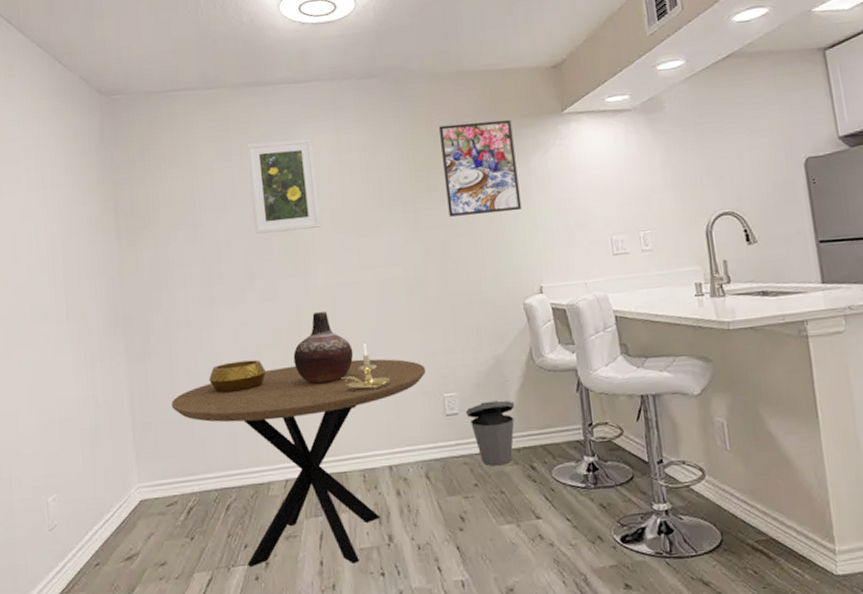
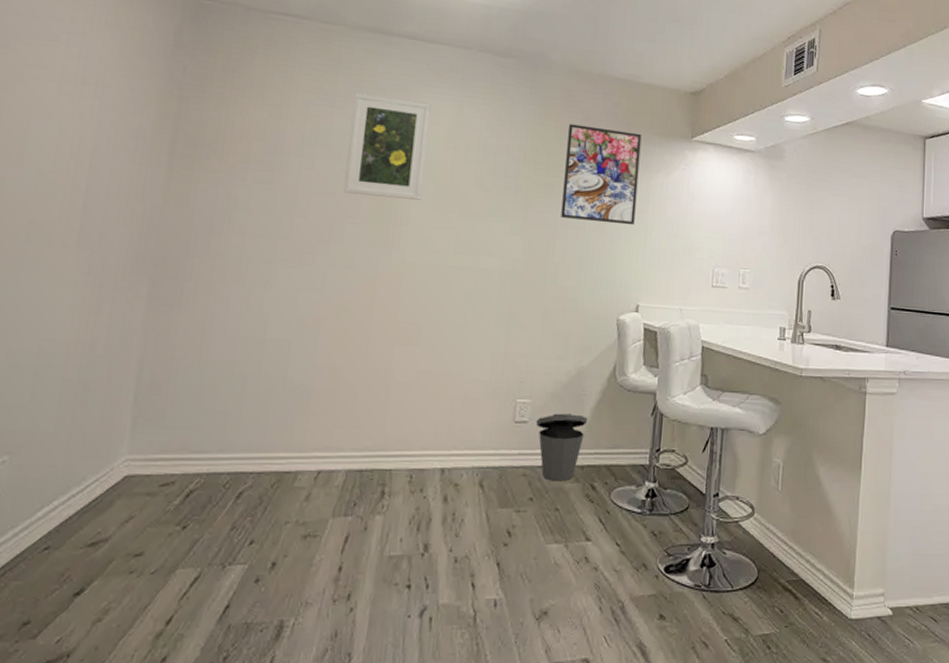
dining table: present [171,359,426,567] -> none [193,344,504,572]
decorative bowl: present [209,359,267,393] -> none [249,329,322,364]
vase: present [293,311,354,384] -> none [356,290,428,369]
candle holder: present [341,343,390,392] -> none [408,333,463,384]

